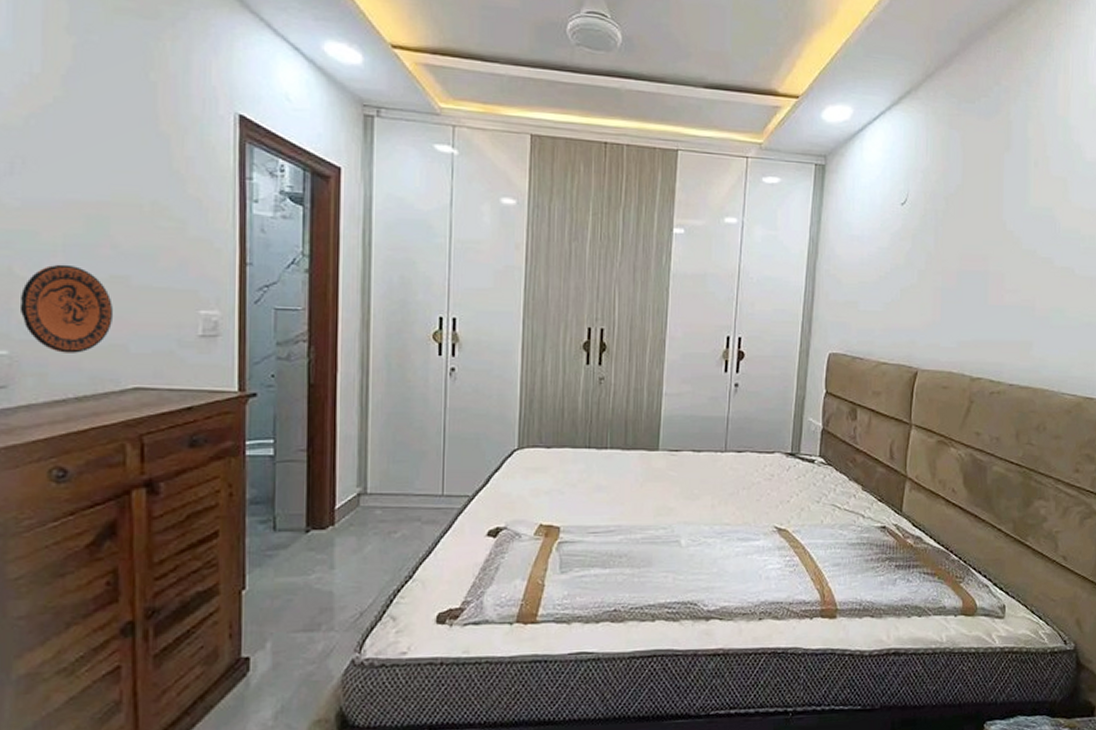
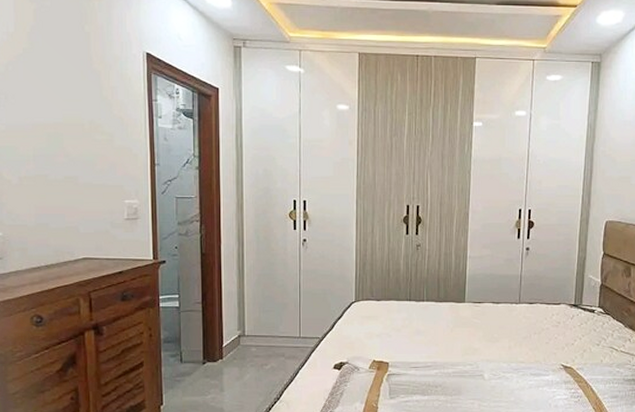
decorative plate: present [19,264,113,353] -> none [8,170,67,234]

